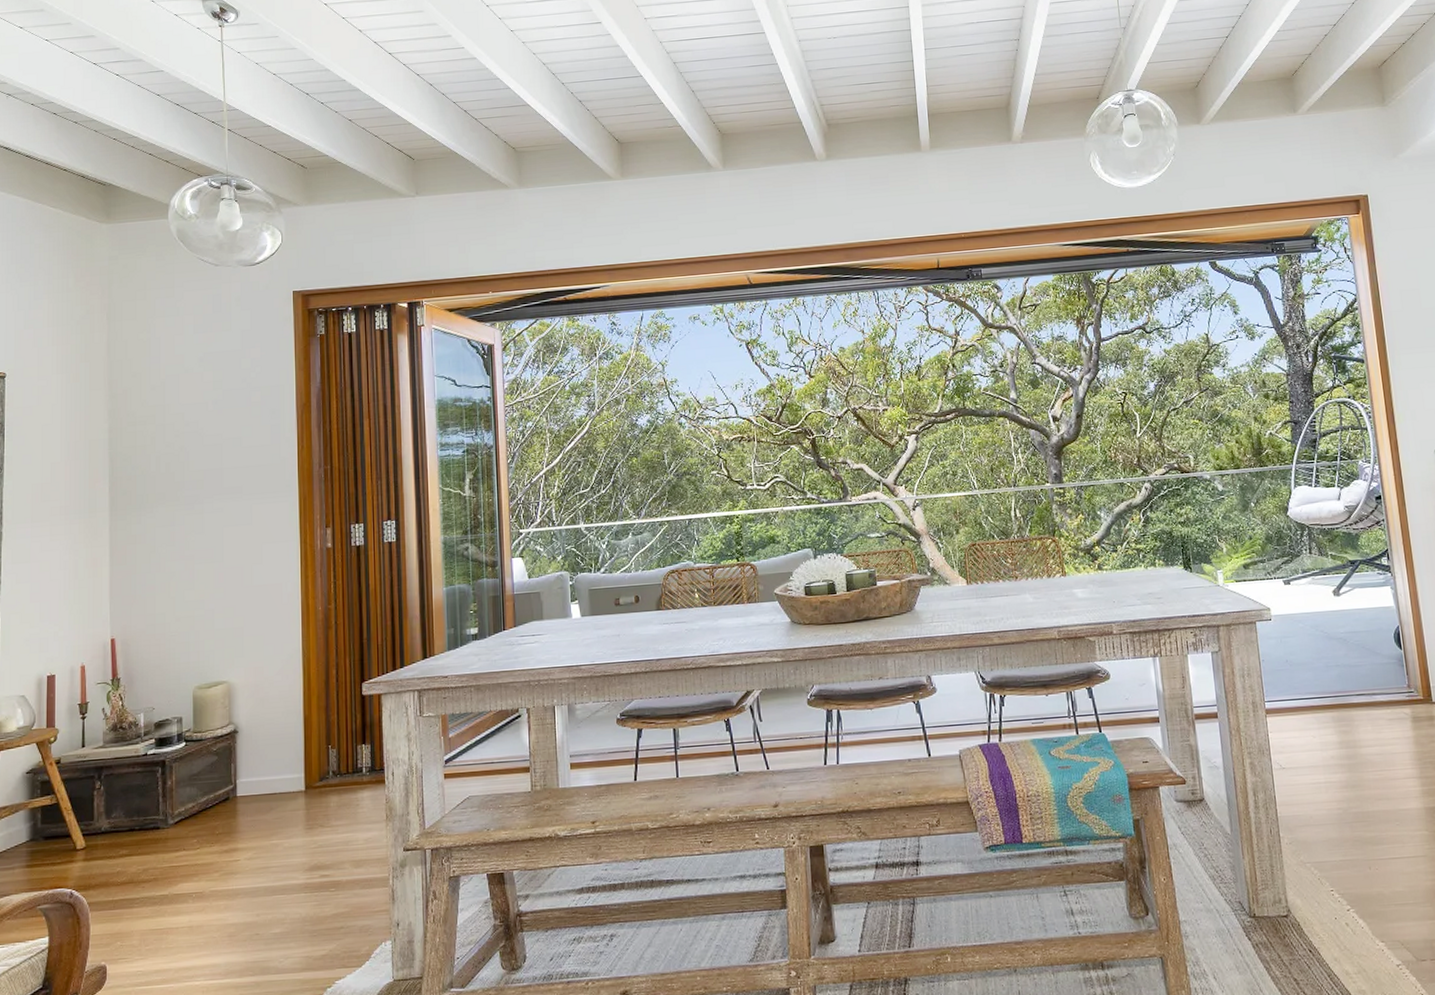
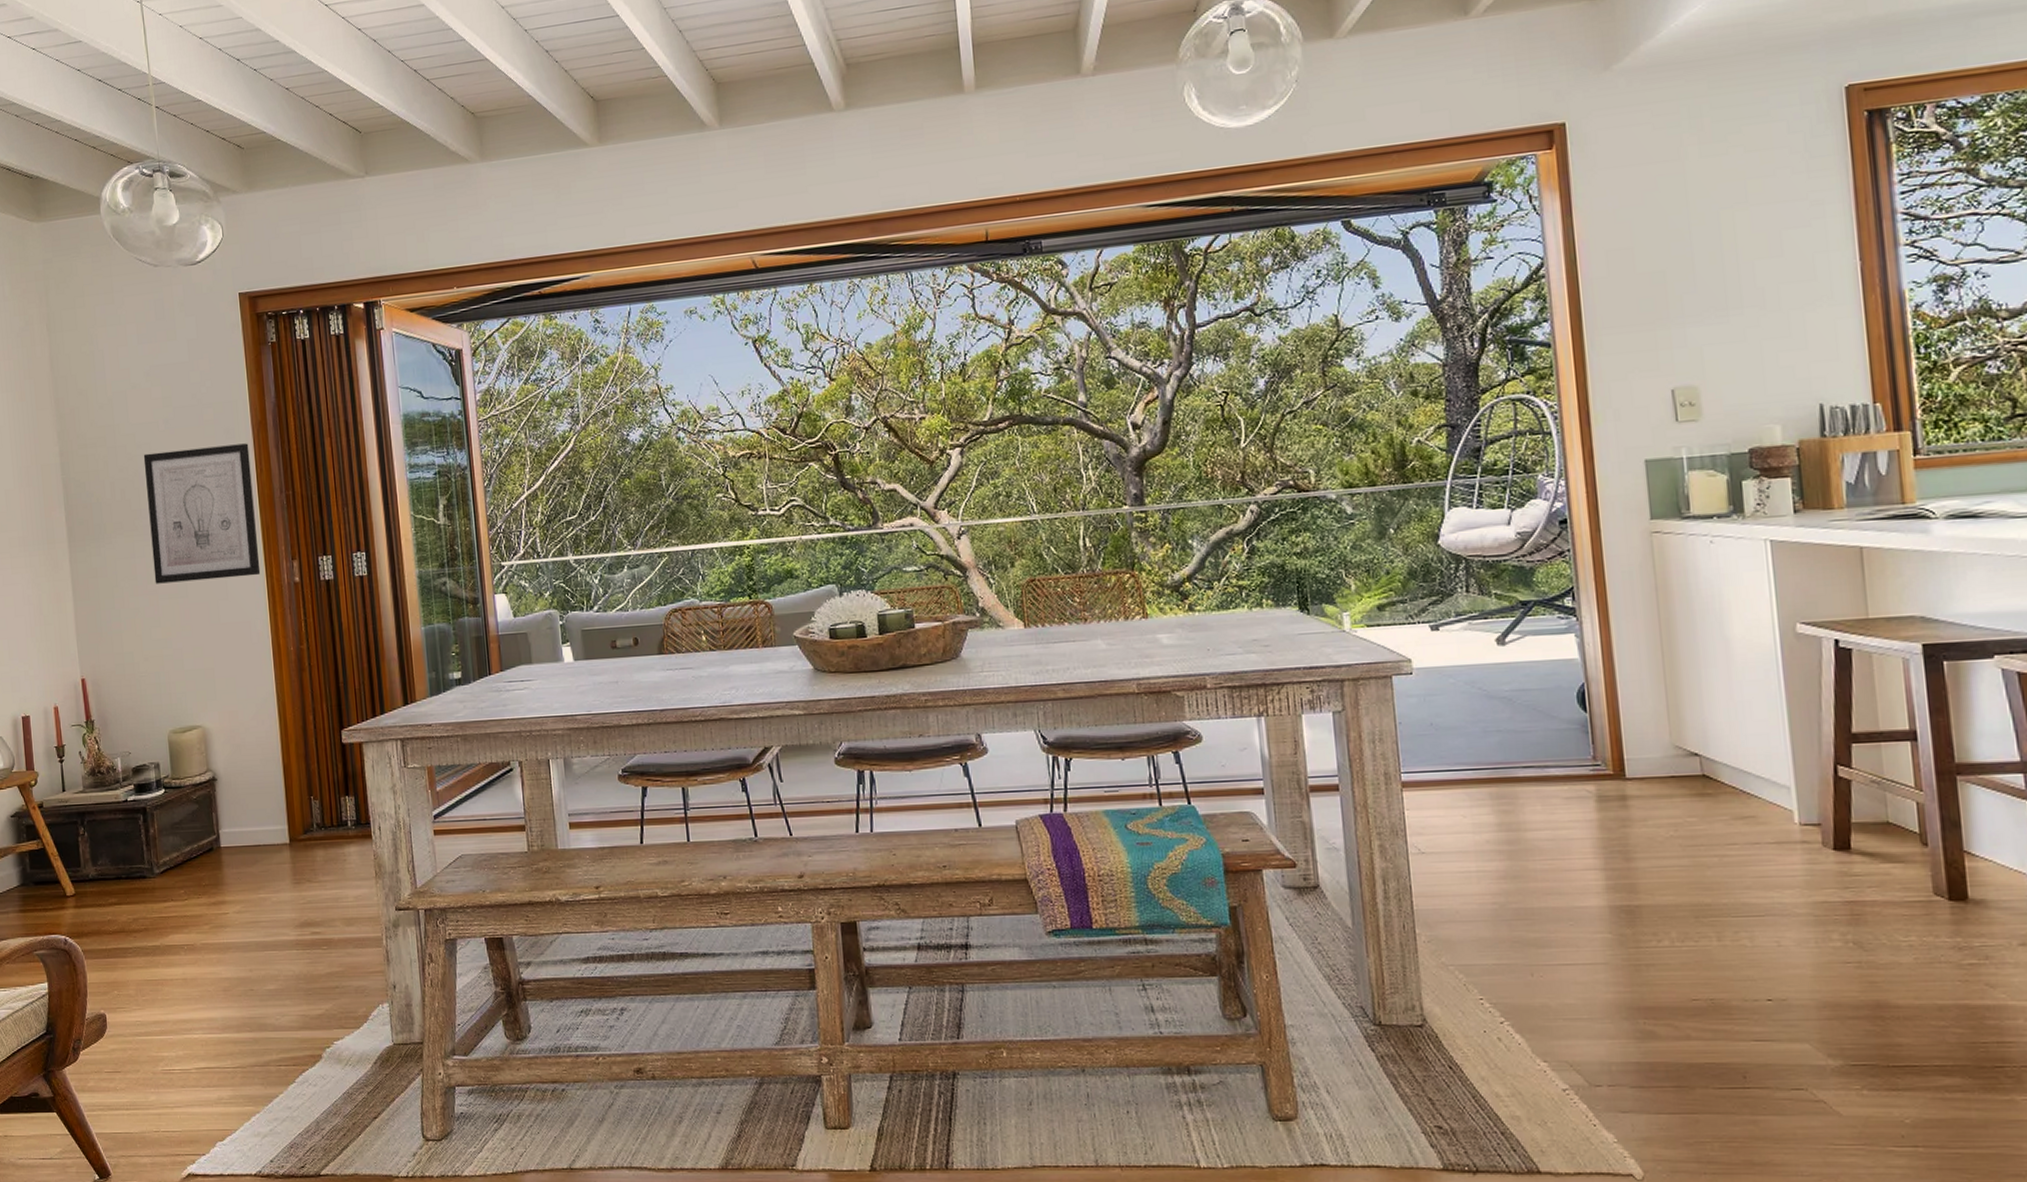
wall art: none [190,423,295,550] -> present [143,443,261,584]

